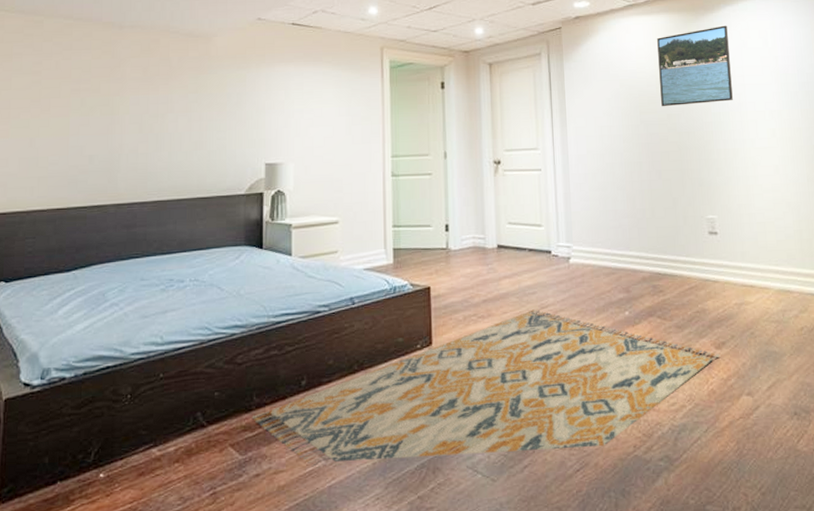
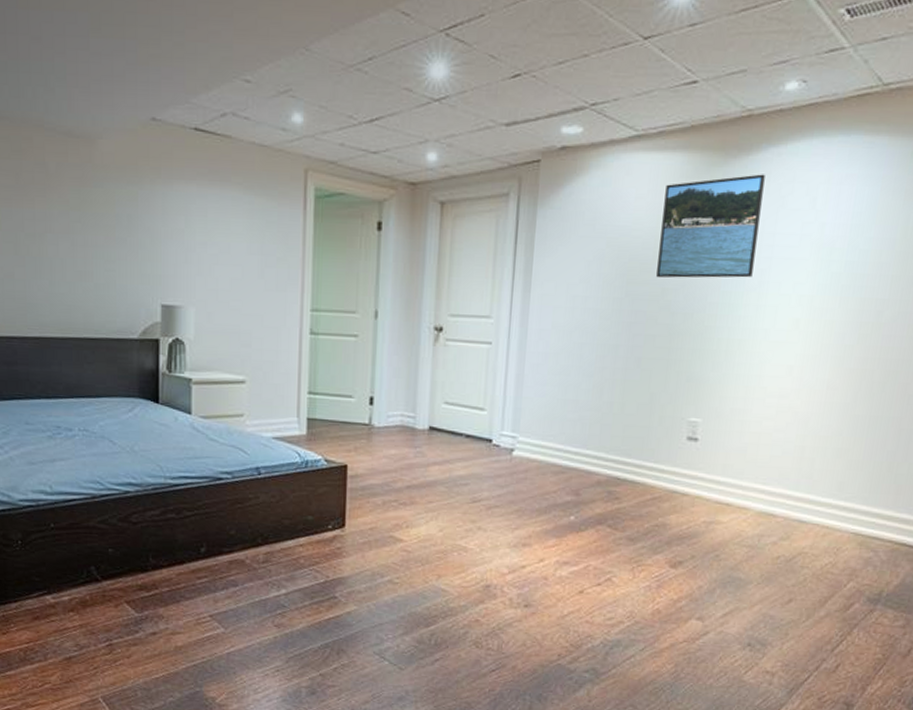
rug: present [252,309,721,469] -> none [148,502,675,651]

